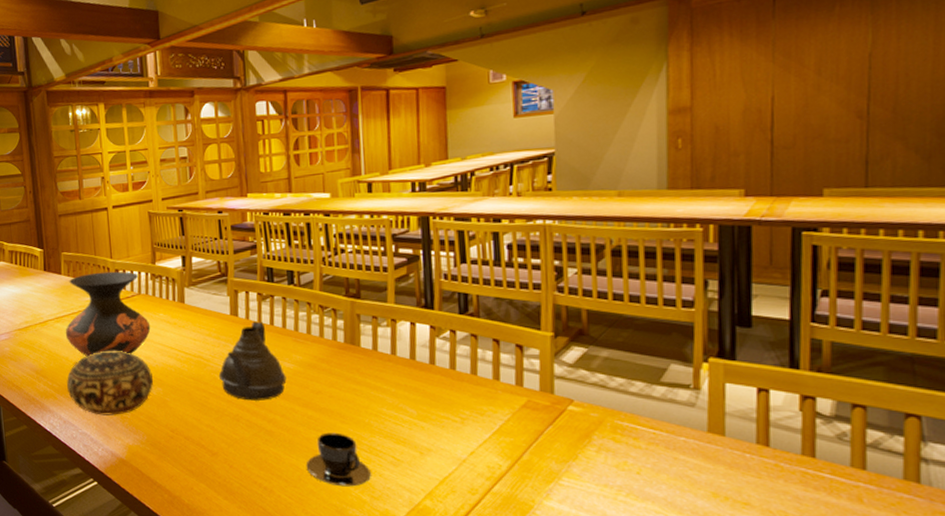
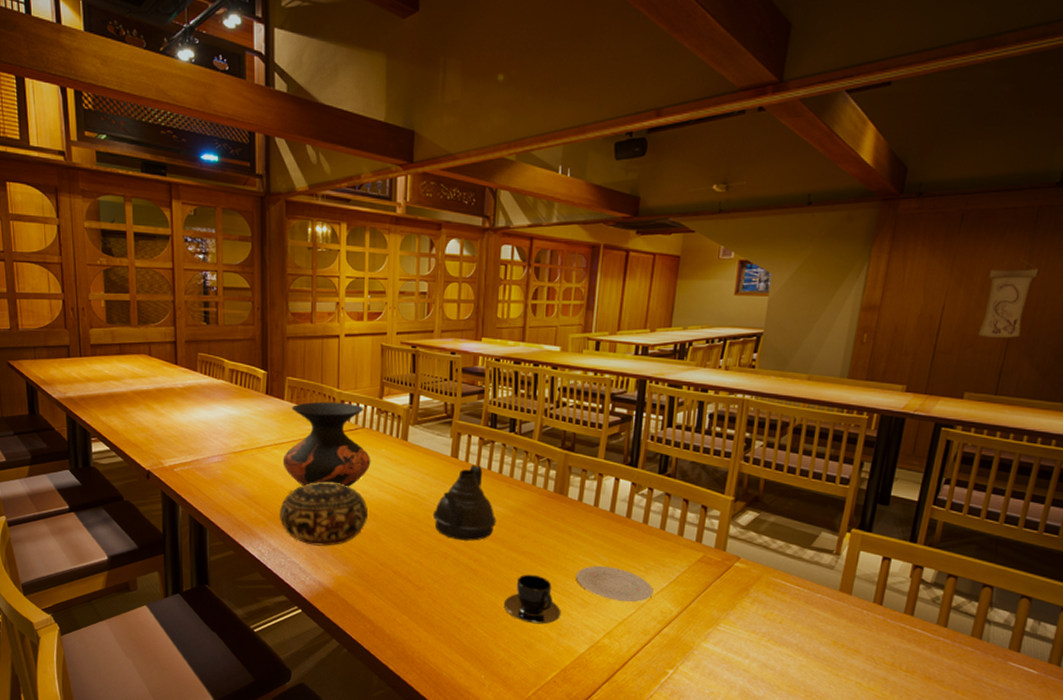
plate: none [382,418,475,458] -> present [576,565,654,603]
wall scroll: none [822,31,891,125] -> present [978,257,1039,338]

